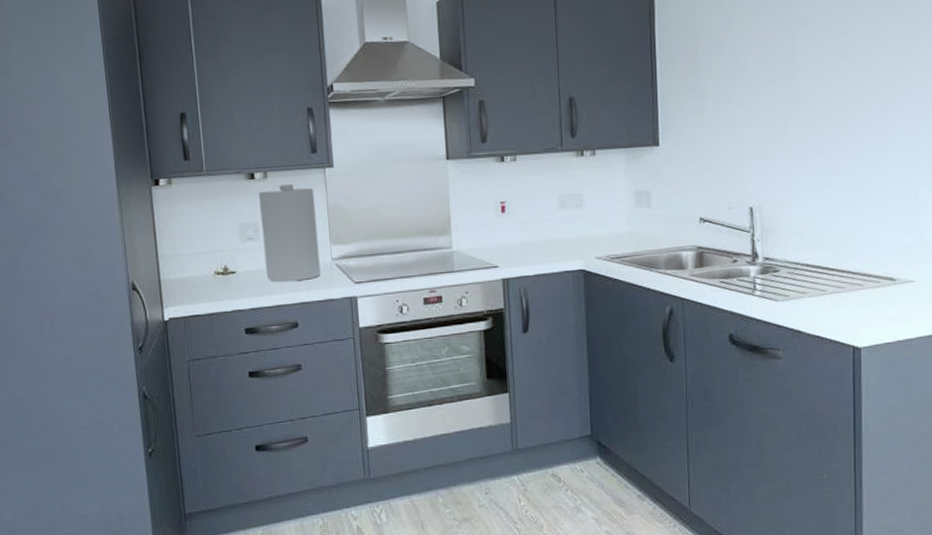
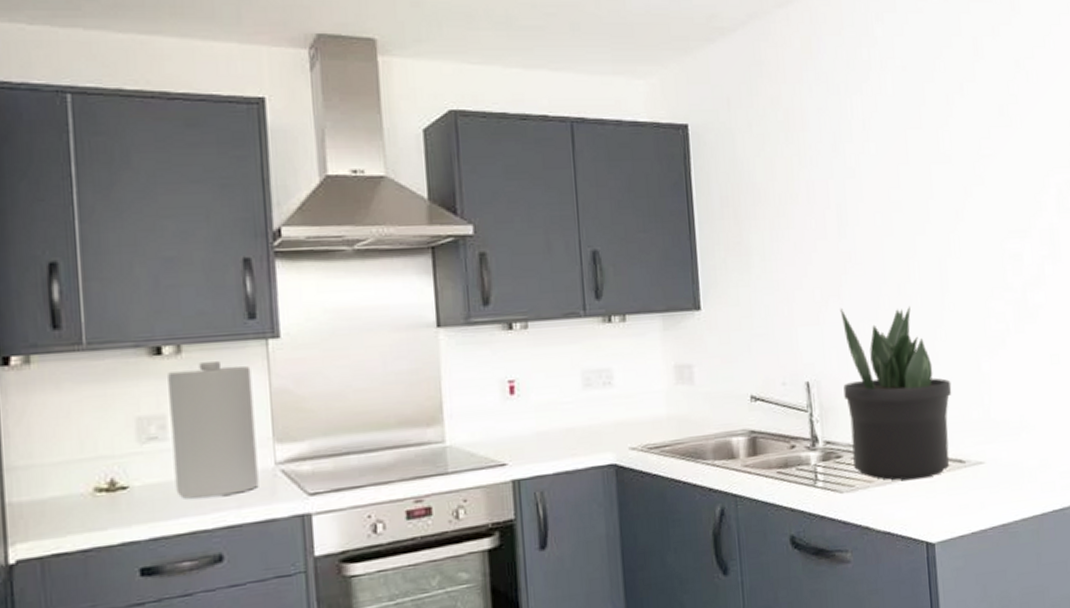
planter: none [784,141,887,293] -> present [840,305,952,480]

